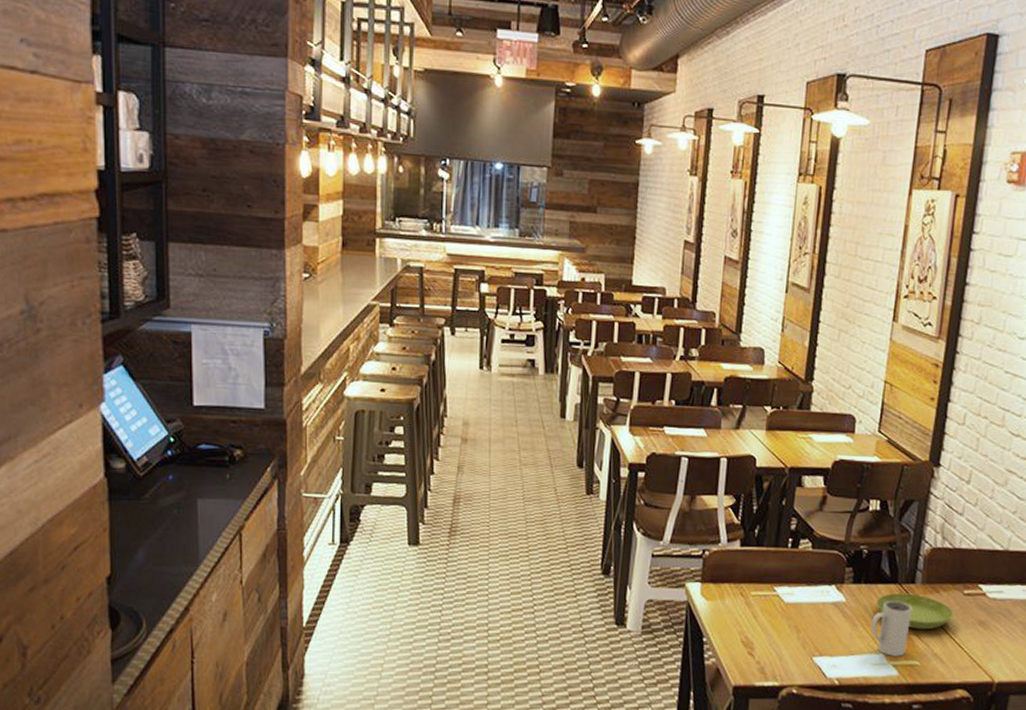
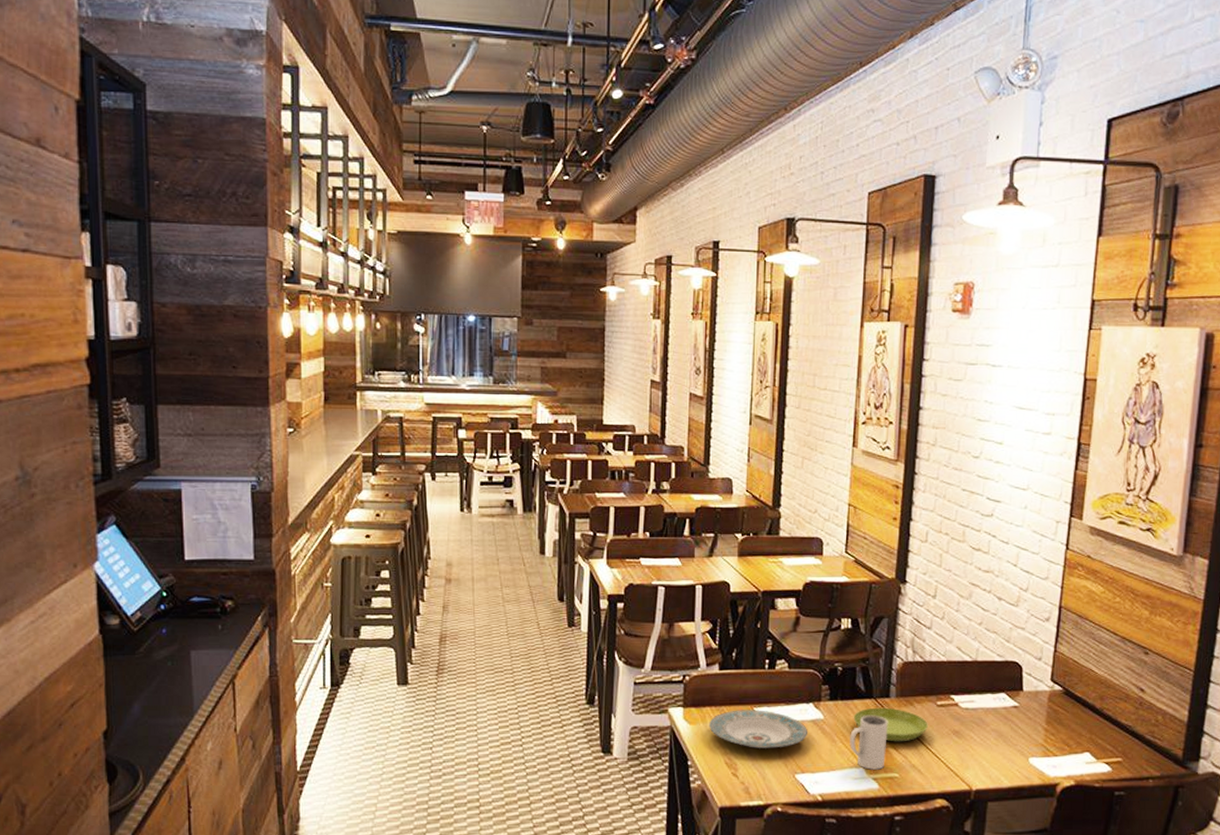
plate: none [727,588,828,629] -> present [709,710,807,748]

